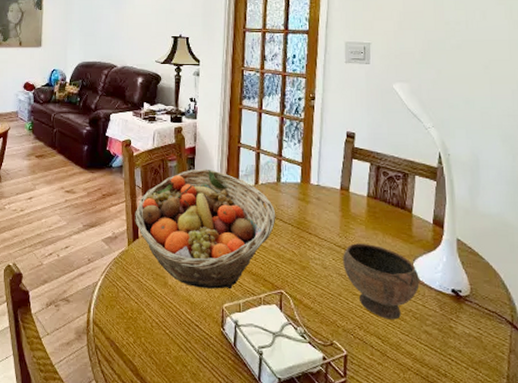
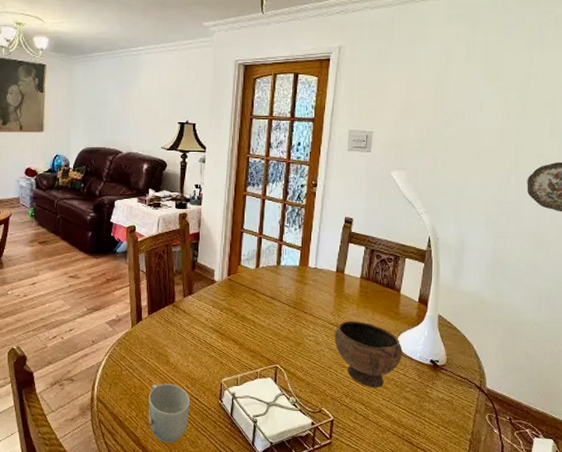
fruit basket: present [135,168,276,290] -> none [138,253,275,366]
mug: none [146,307,191,374] -> present [148,383,191,443]

